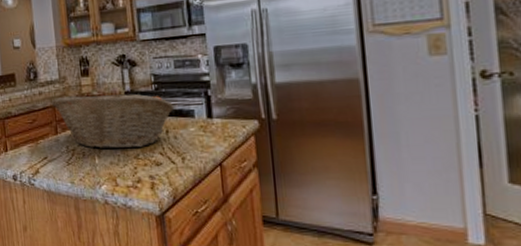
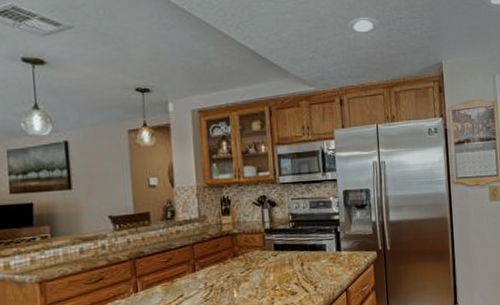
fruit basket: present [51,93,175,150] -> none [189,231,310,284]

